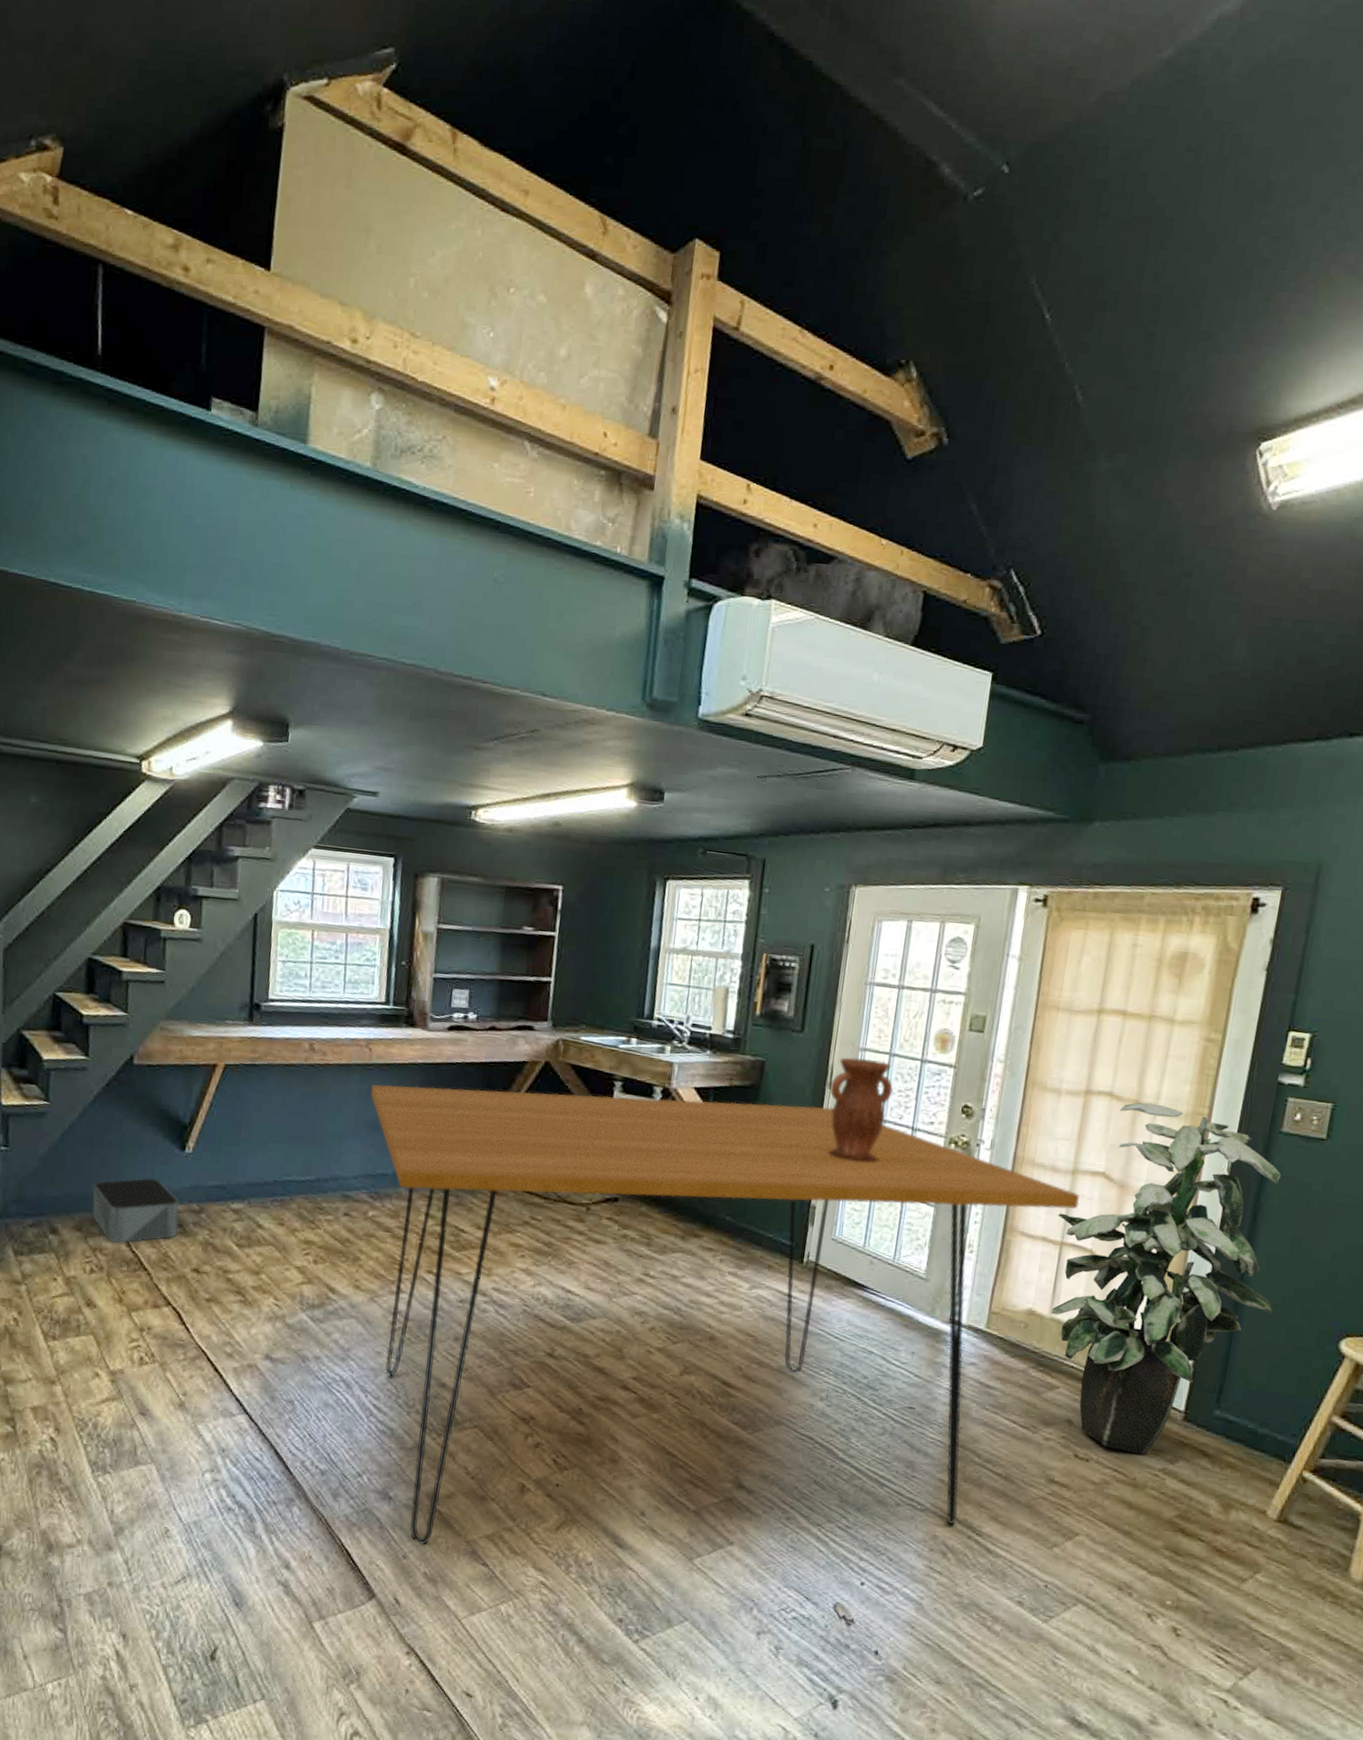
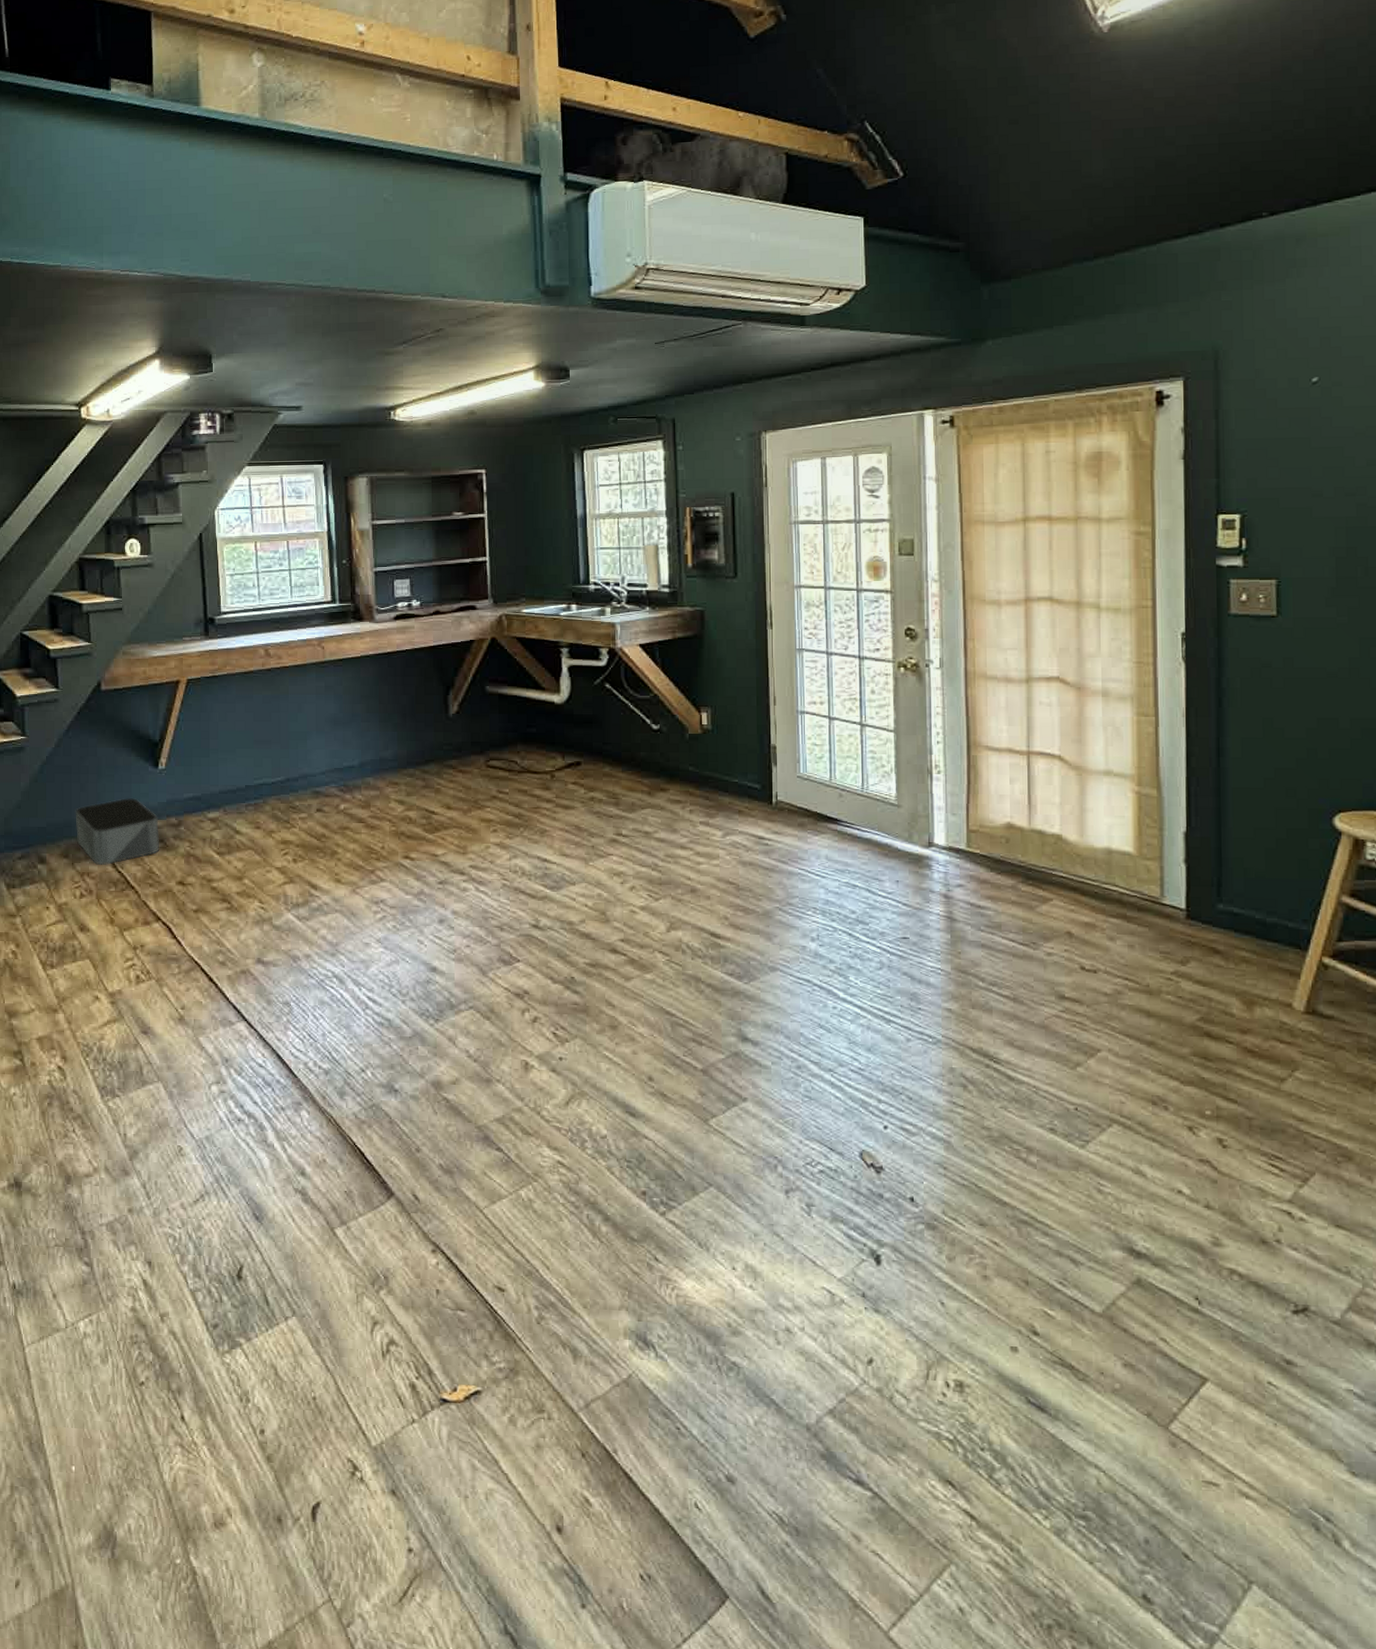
dining table: present [371,1084,1080,1545] -> none [328,646,1039,1136]
pitcher: present [827,1057,893,1163] -> none [771,595,833,697]
indoor plant: present [1051,1102,1281,1455] -> none [1019,602,1258,959]

